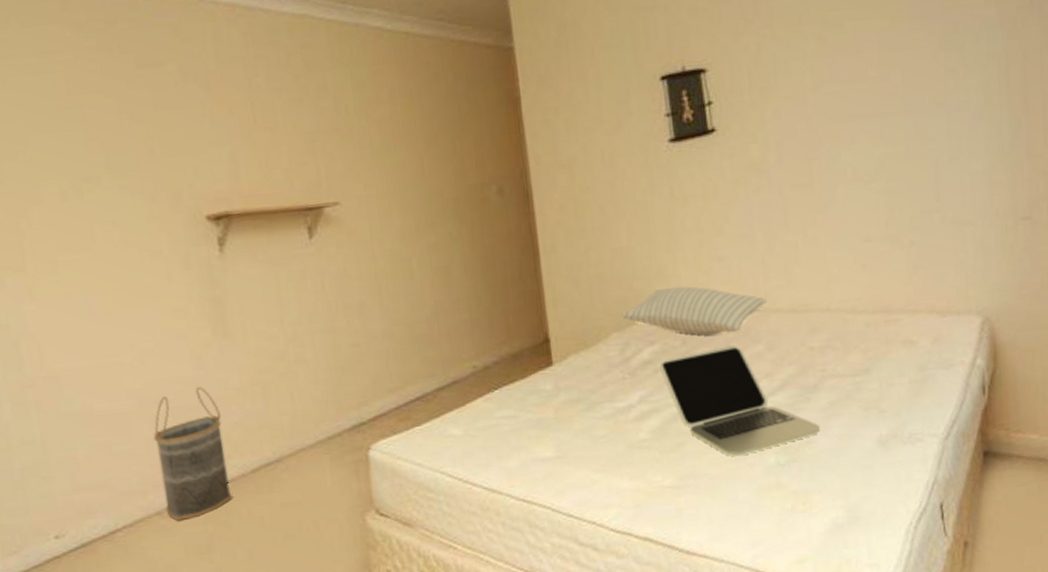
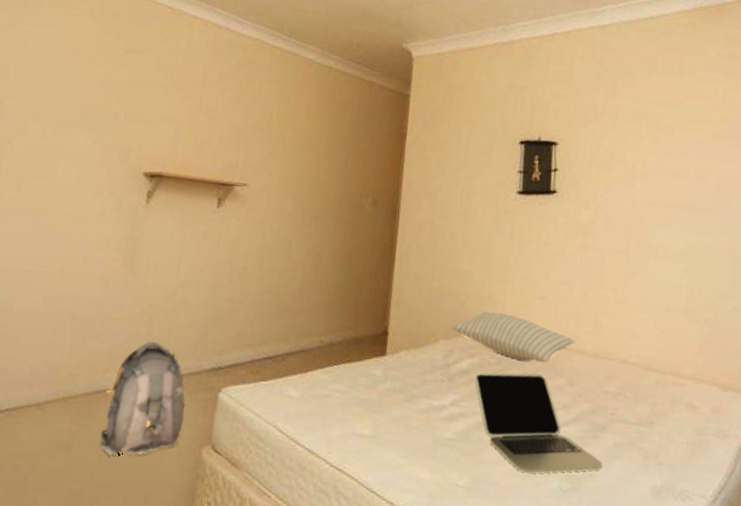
basket: present [153,387,232,521] -> none [44,306,110,416]
backpack: none [237,411,336,548] -> present [100,341,186,457]

